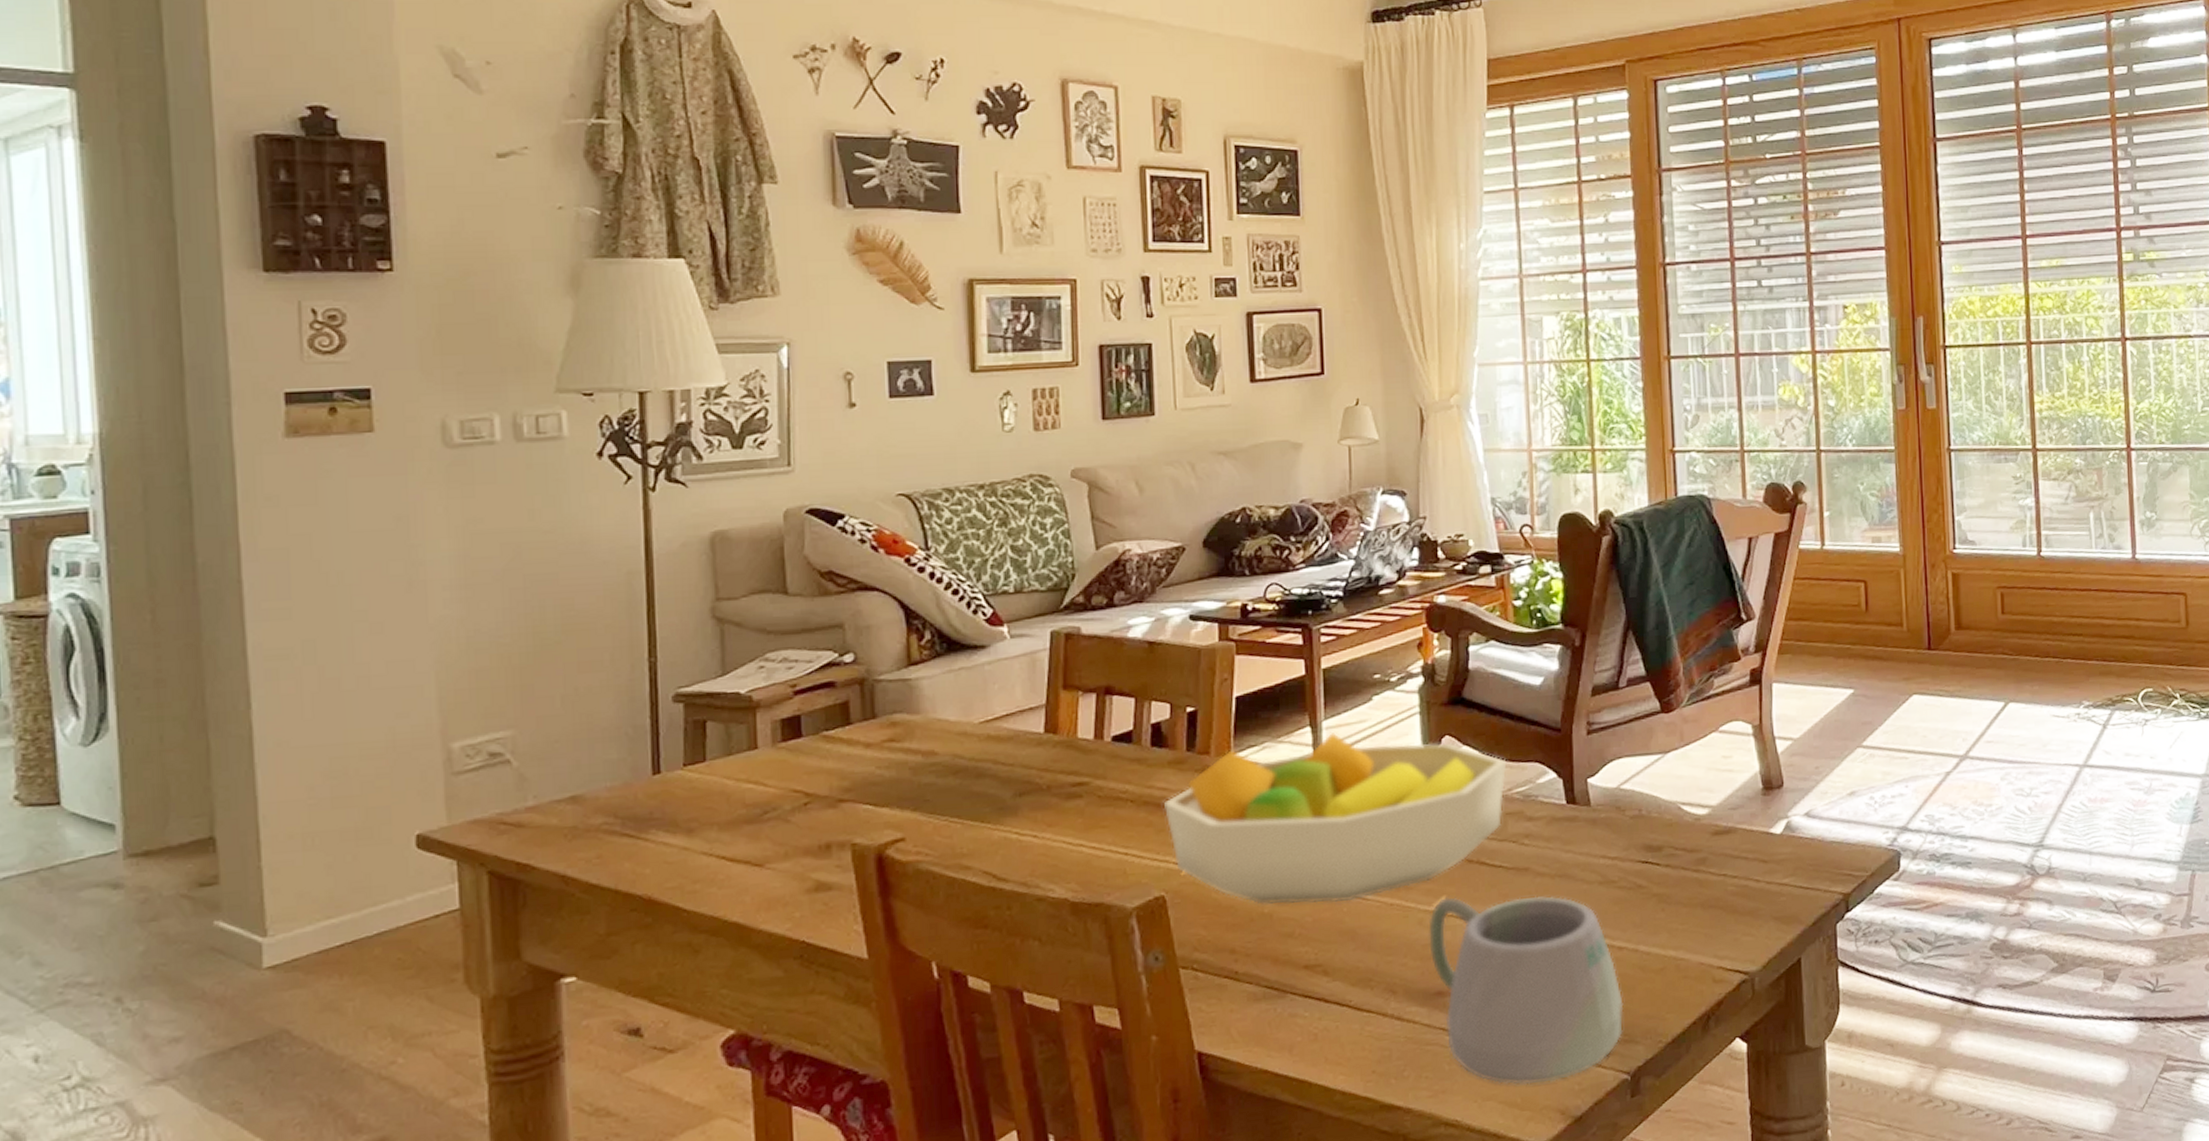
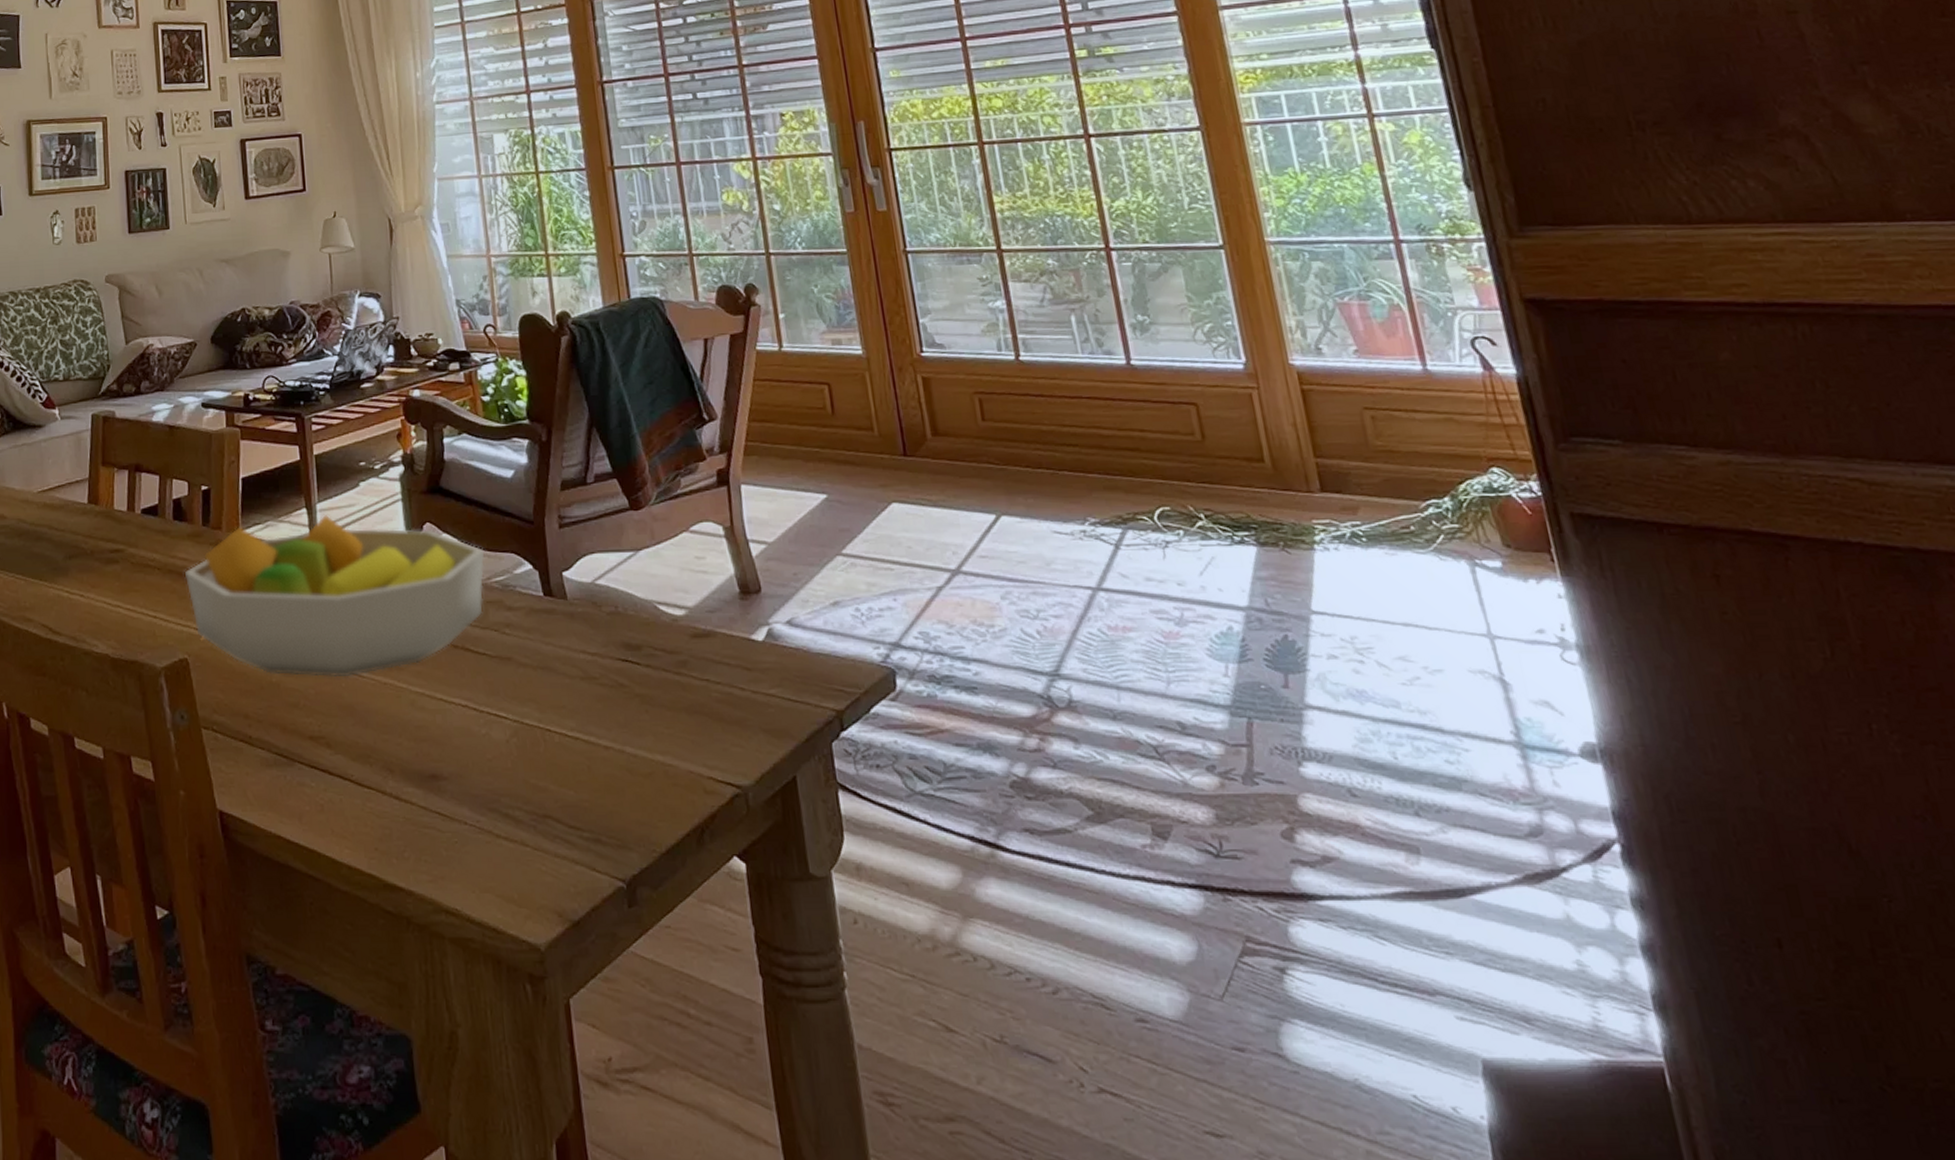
mug: present [1428,896,1624,1085] -> none [420,681,615,881]

